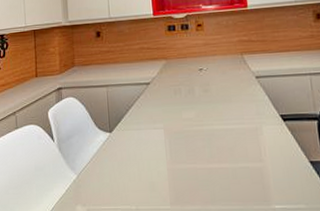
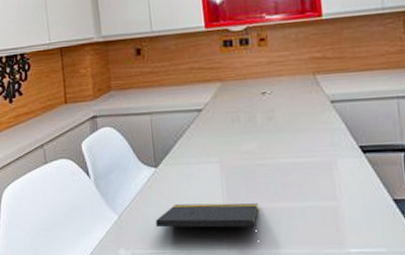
notepad: none [109,164,198,198] -> present [156,203,259,240]

